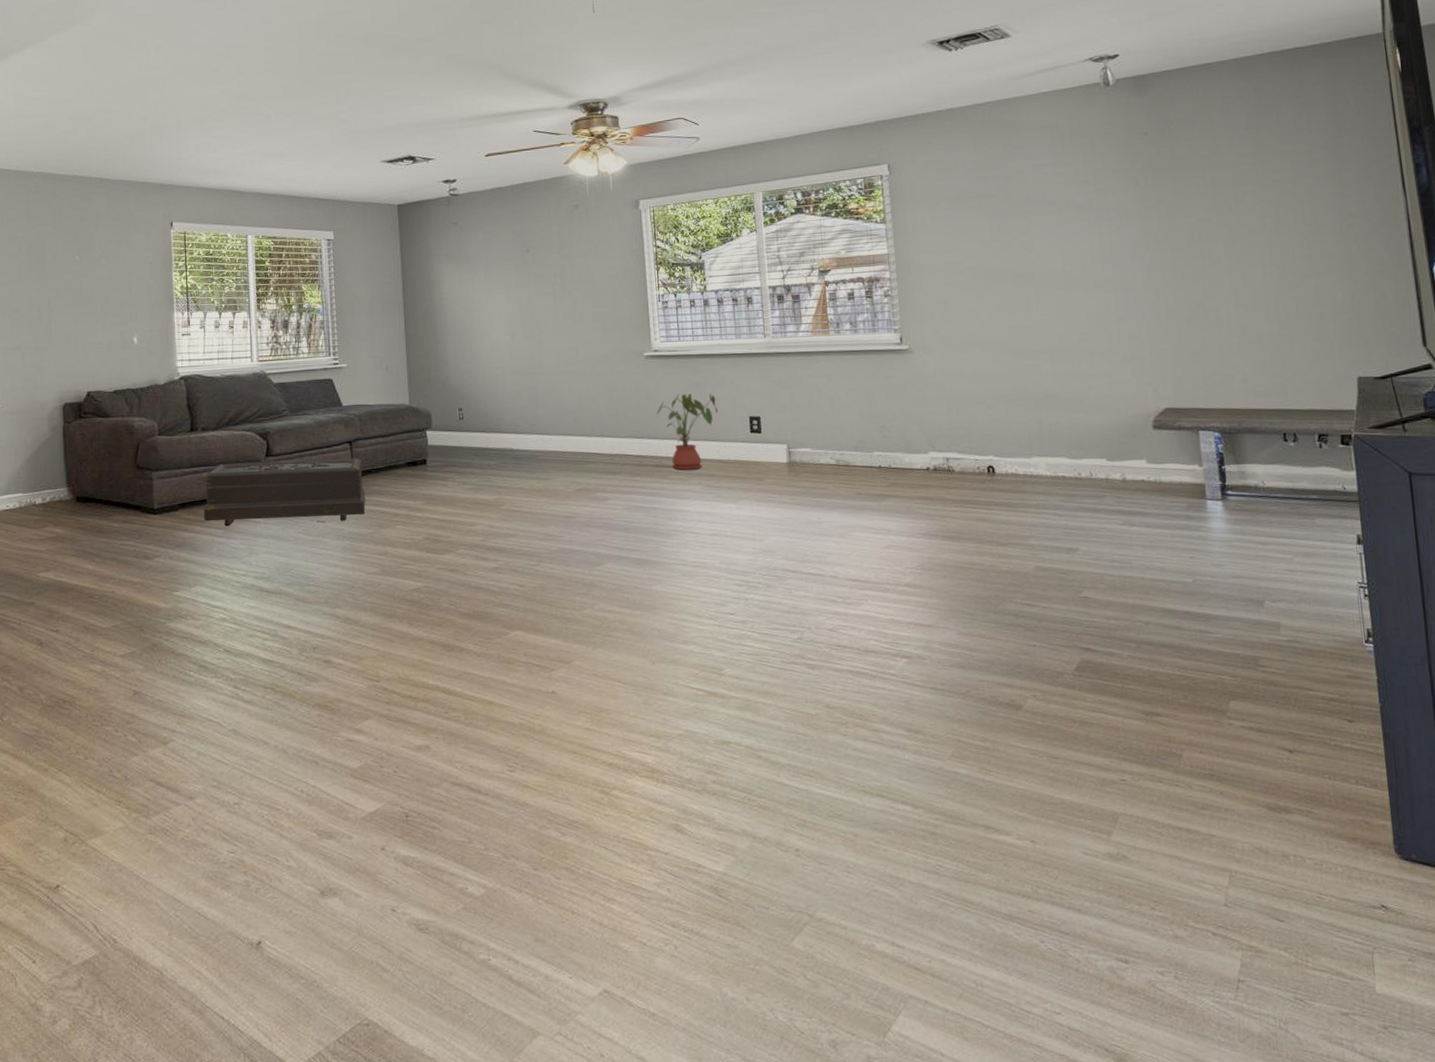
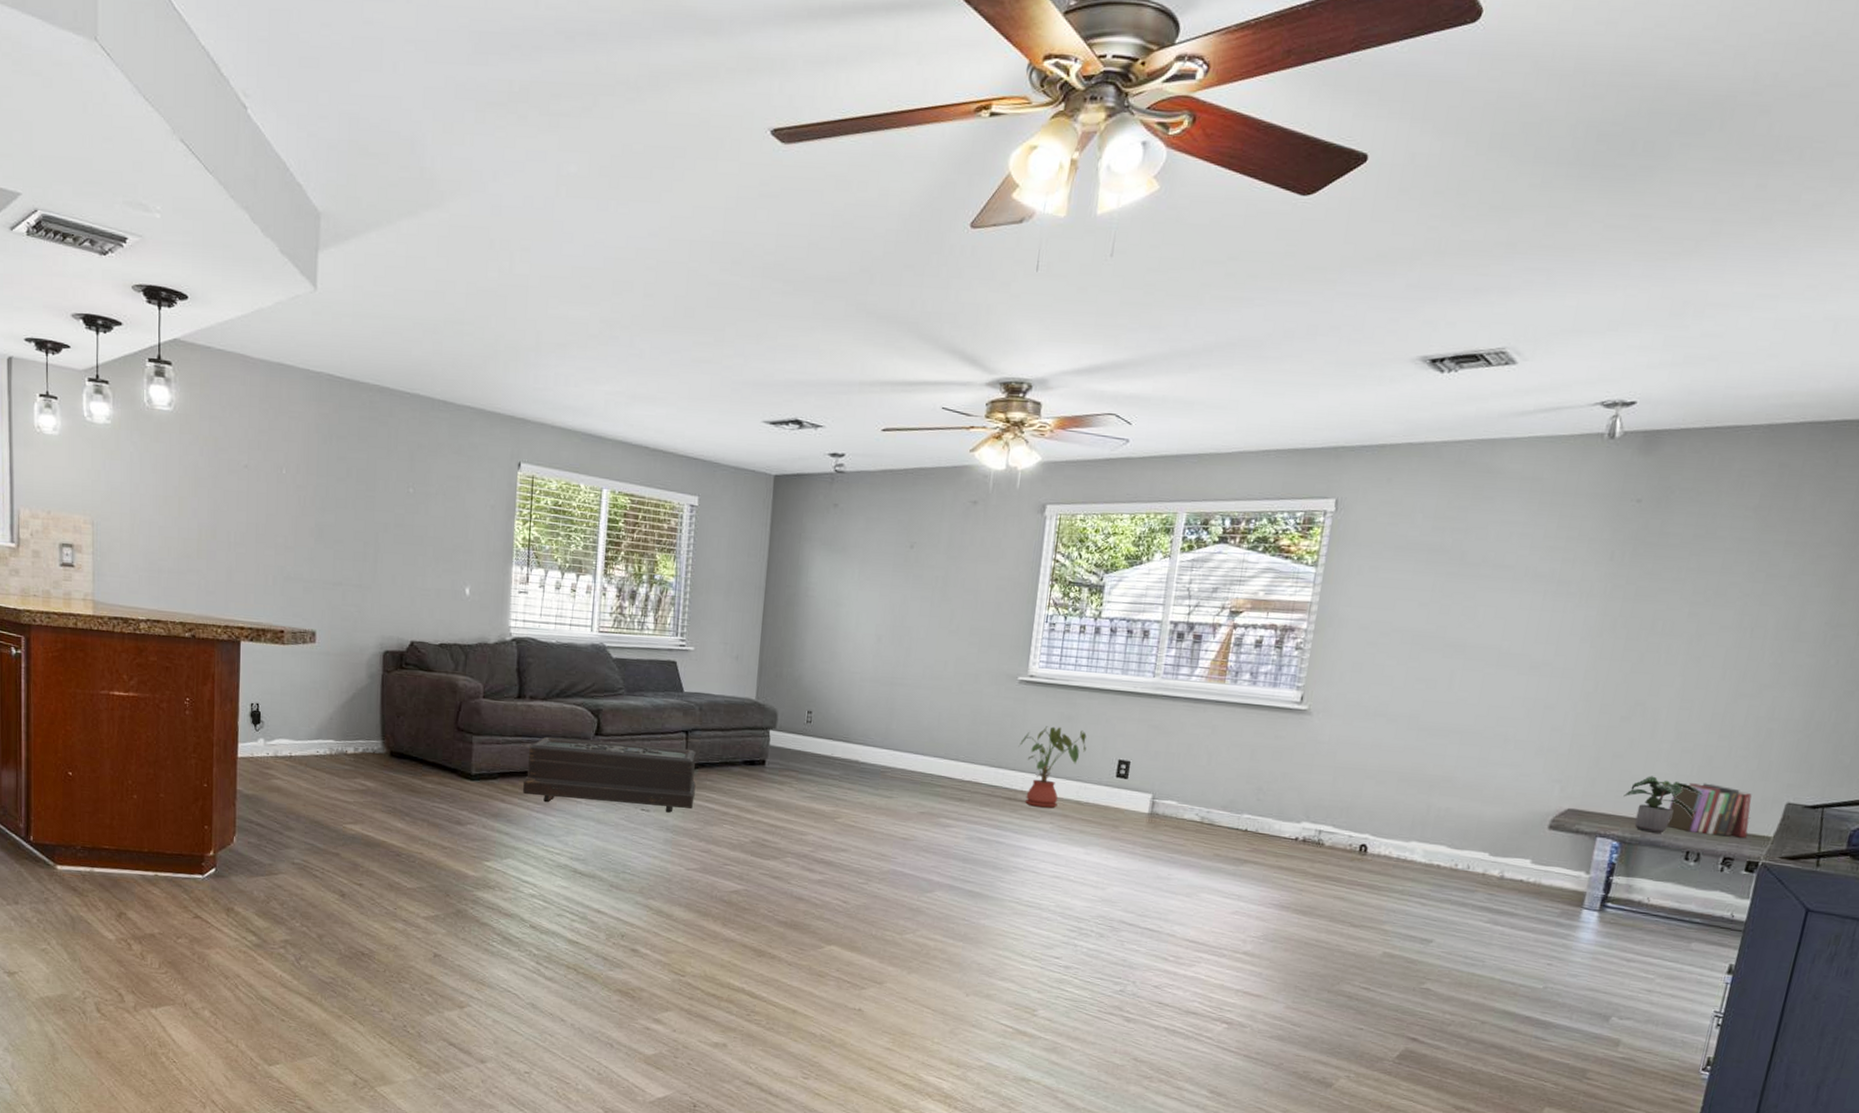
potted plant: none [1211,368,1284,420] -> present [1623,776,1705,833]
books: none [1254,368,1333,416] -> present [1666,783,1752,839]

